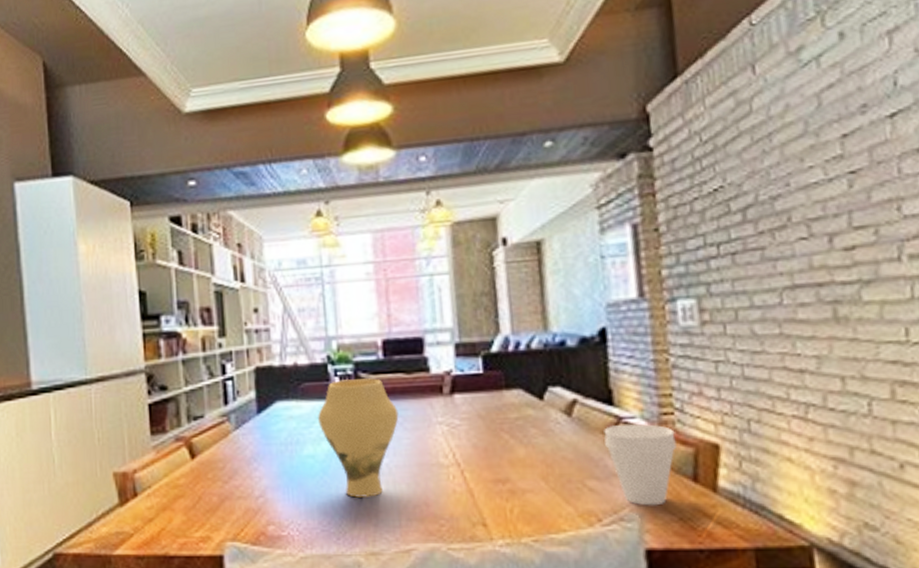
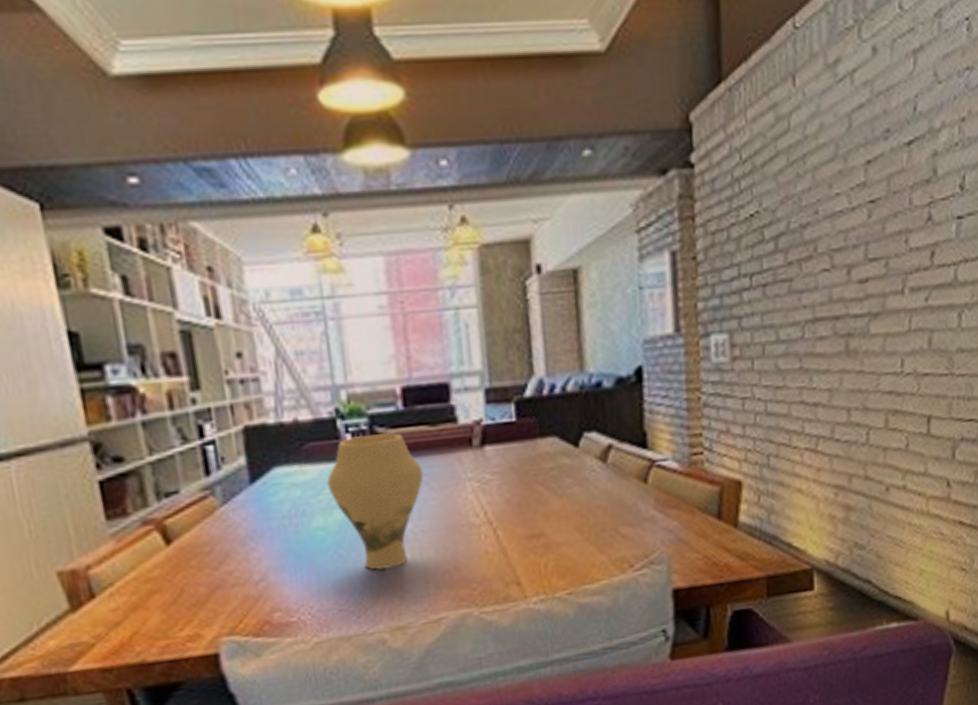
cup: present [604,423,677,506] -> none [637,465,704,548]

